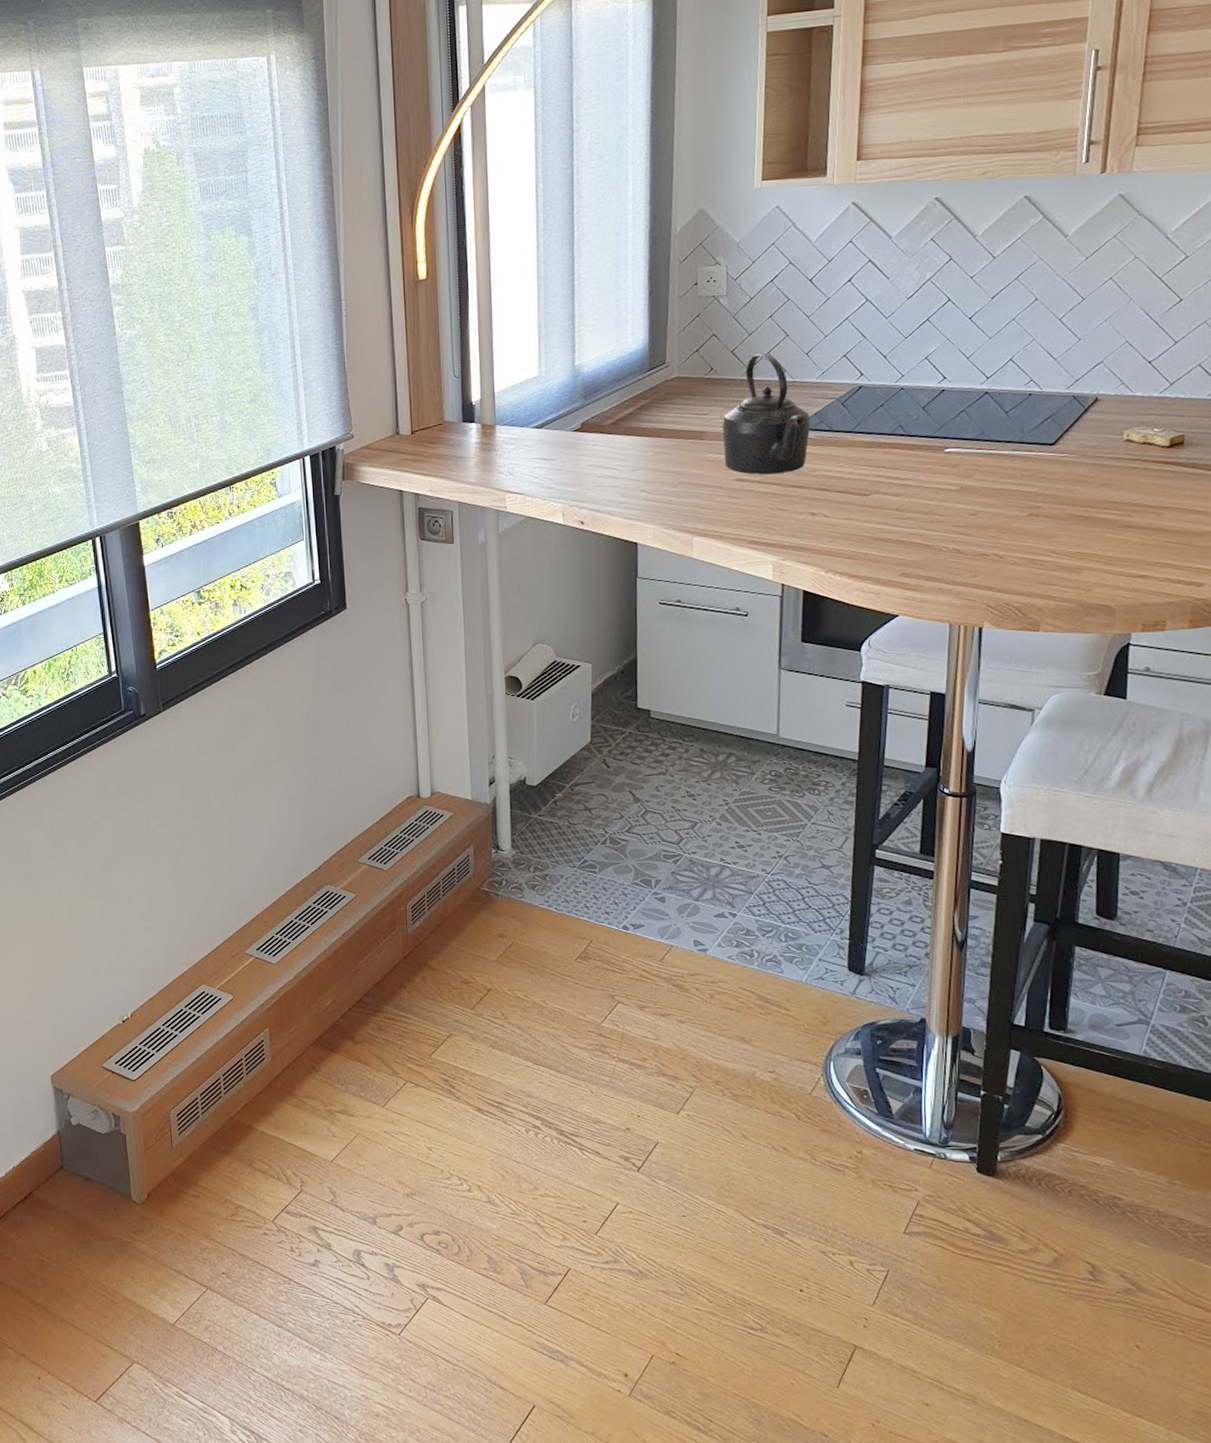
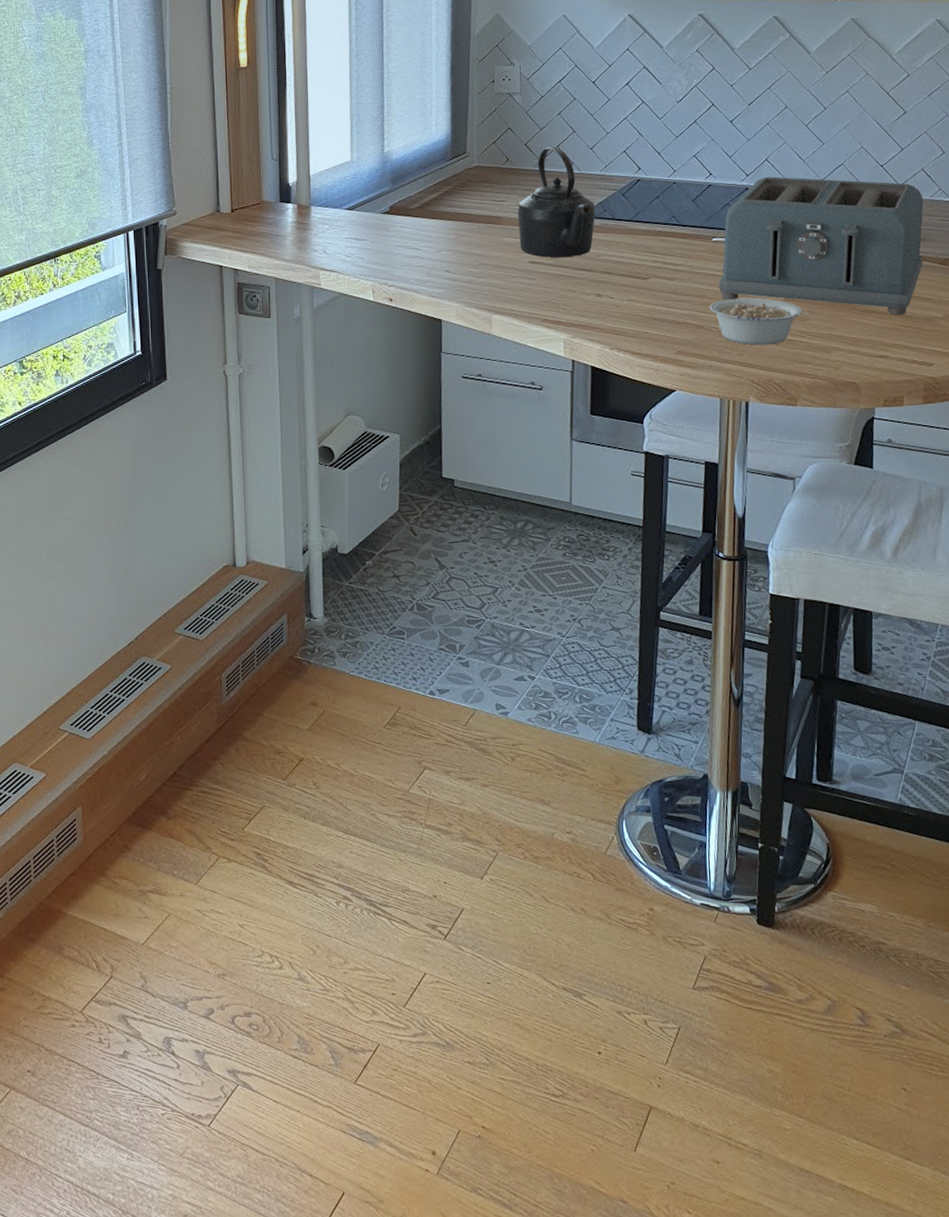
legume: none [939,514,1063,566] -> present [709,298,815,346]
toaster: none [951,378,1200,531] -> present [718,176,924,316]

